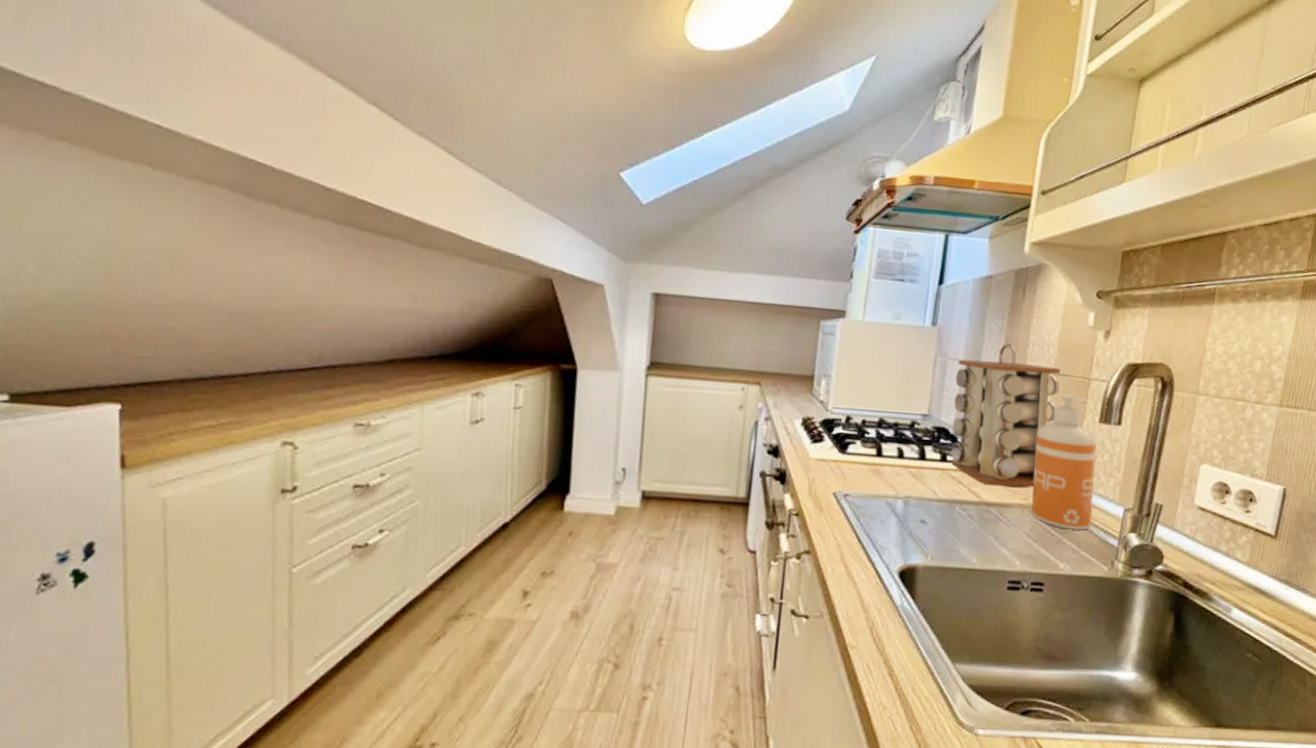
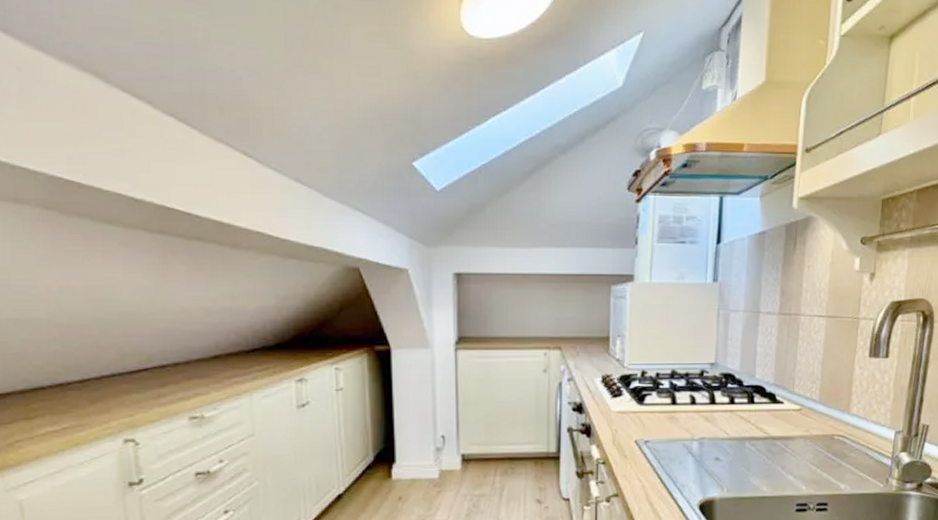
spice rack: present [950,343,1061,488] -> none [737,293,832,422]
soap dispenser: present [1031,394,1097,530] -> none [812,334,868,455]

